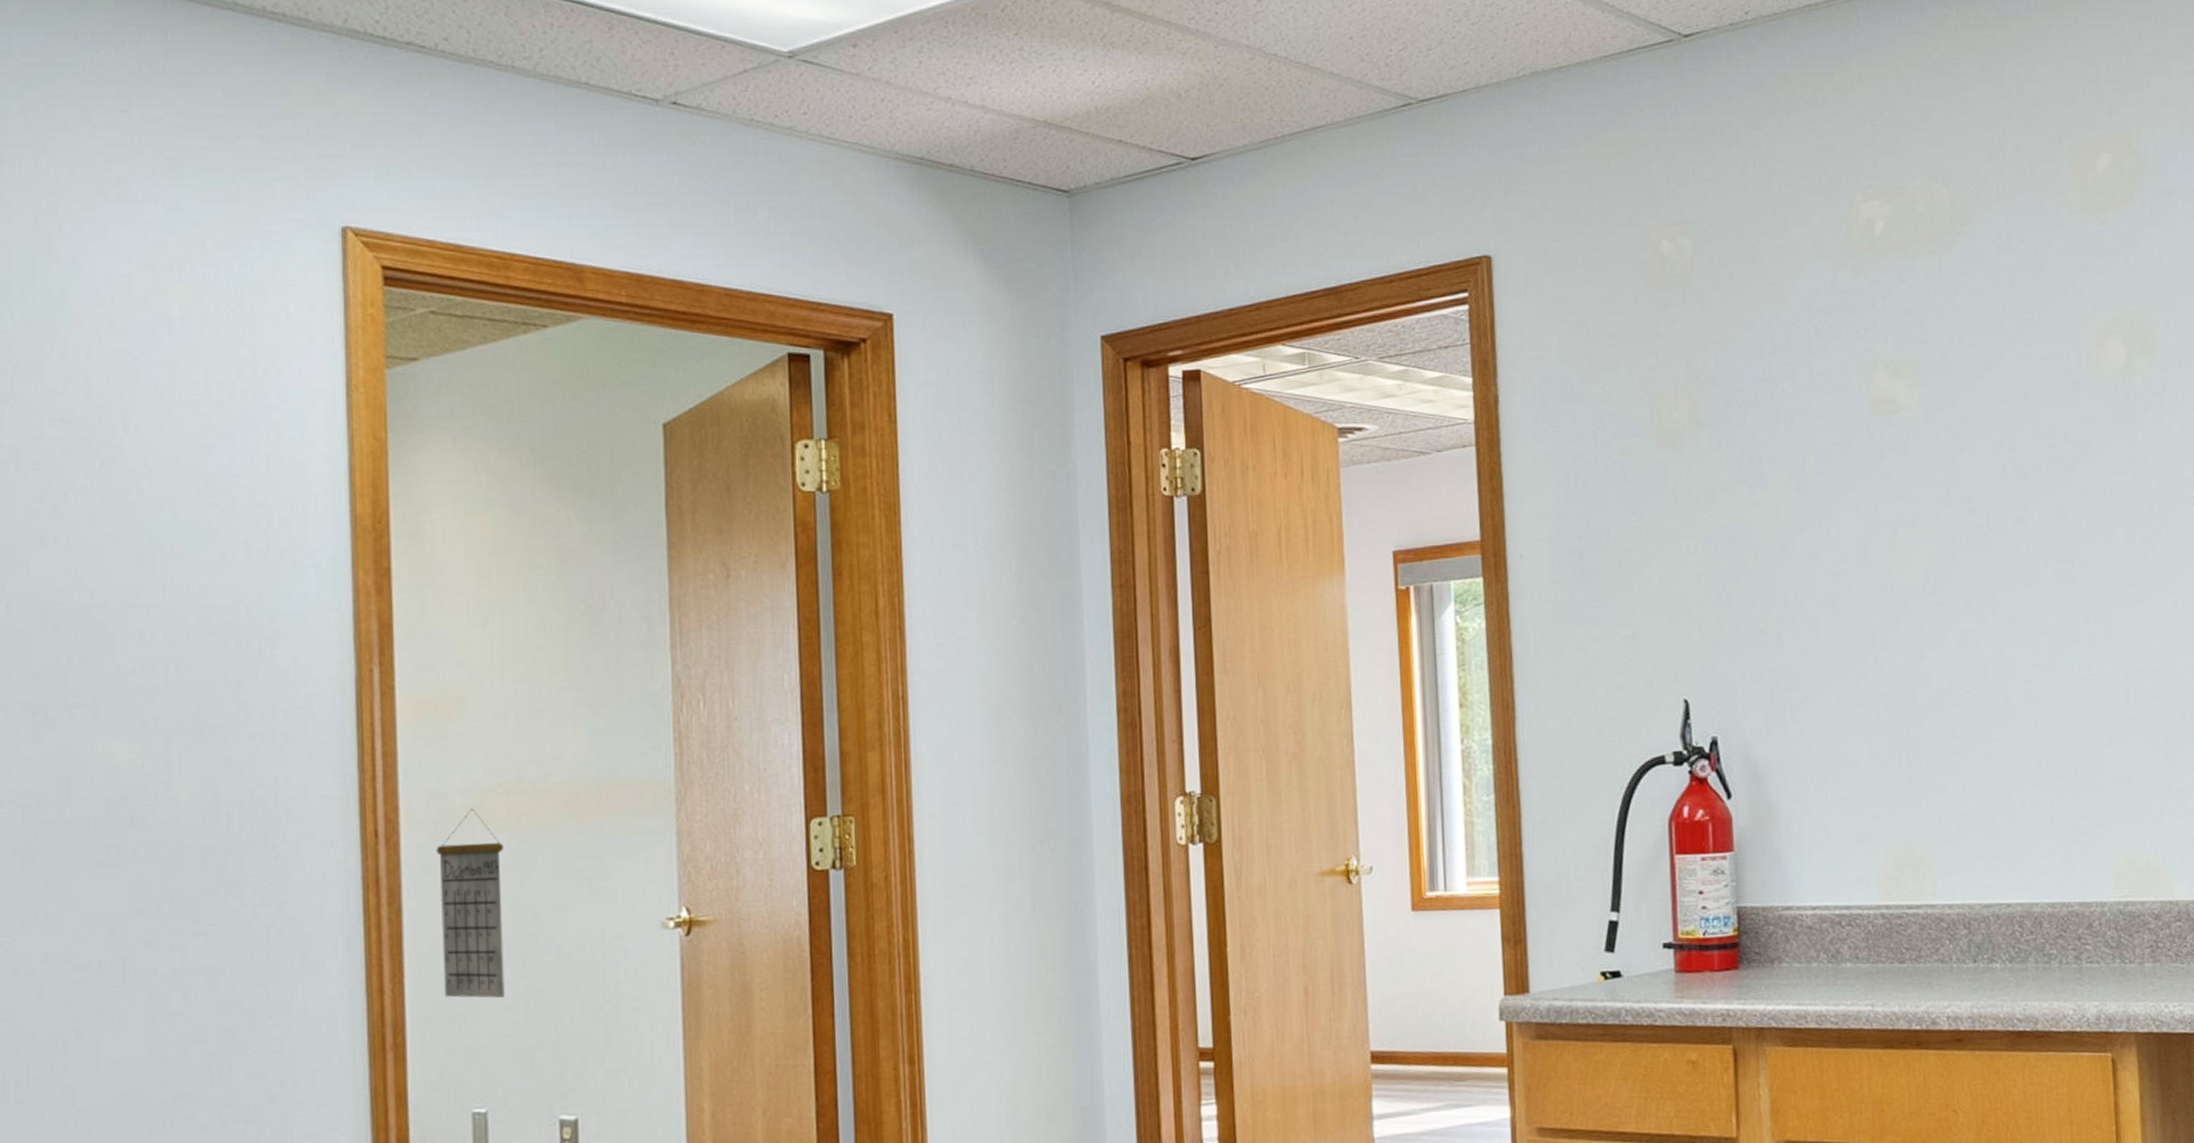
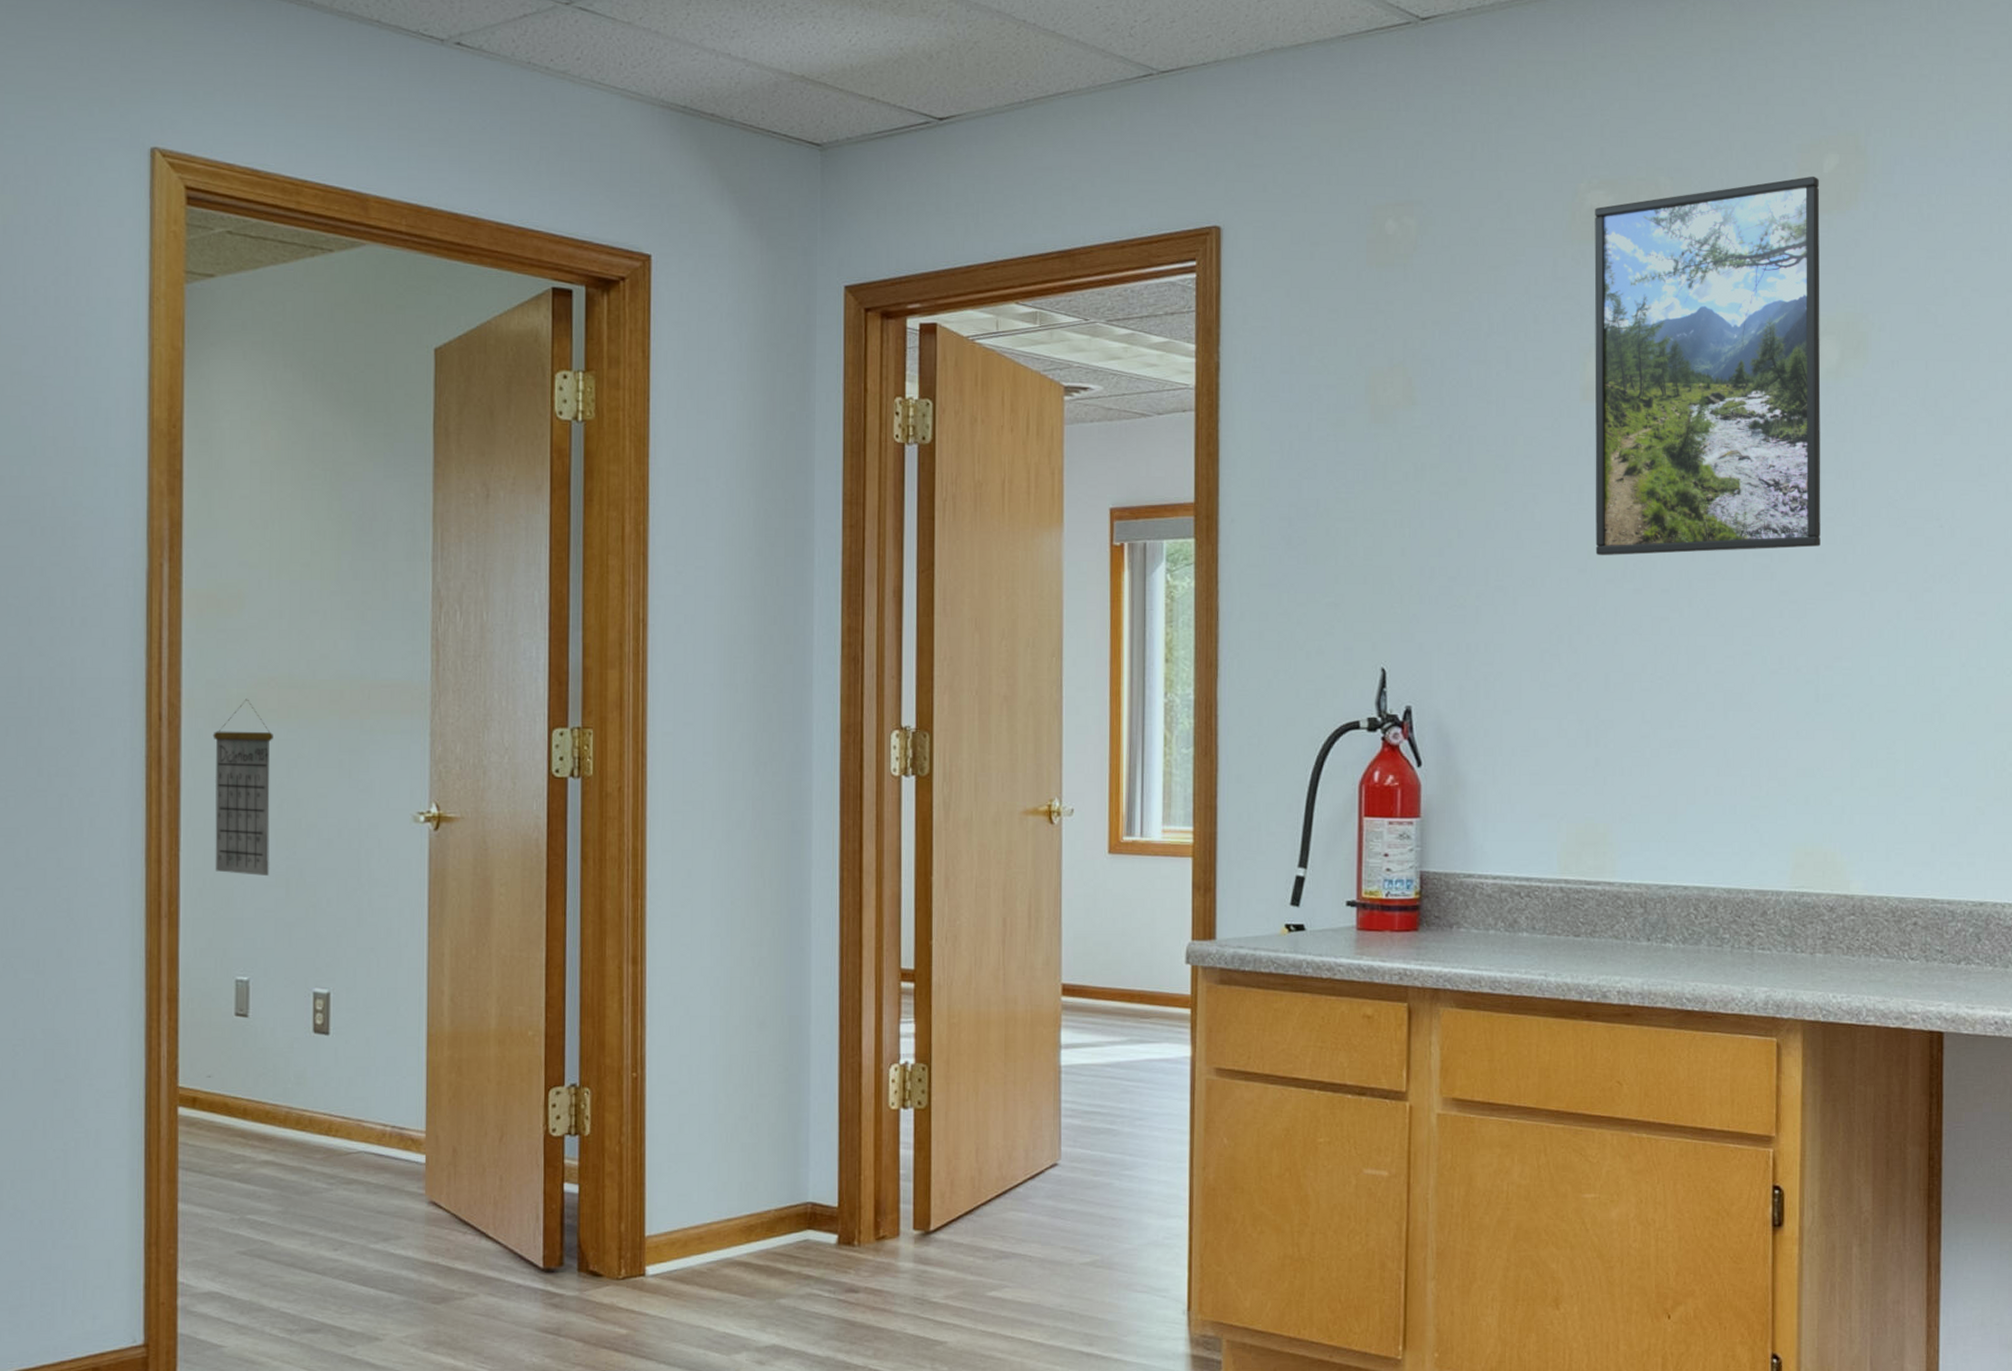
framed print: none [1871,176,2121,571] -> present [1594,176,1821,556]

